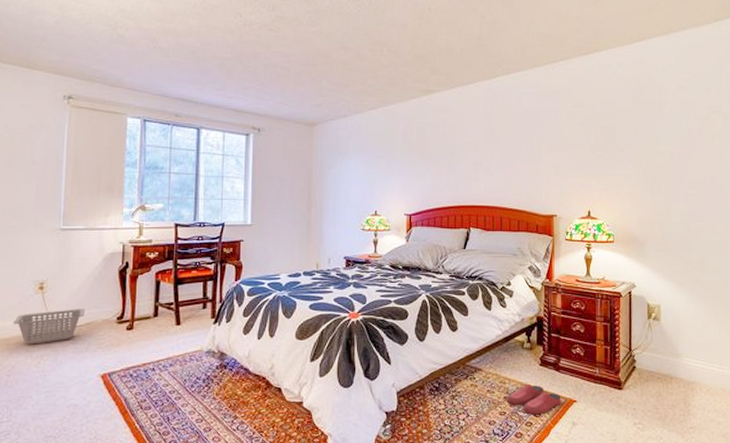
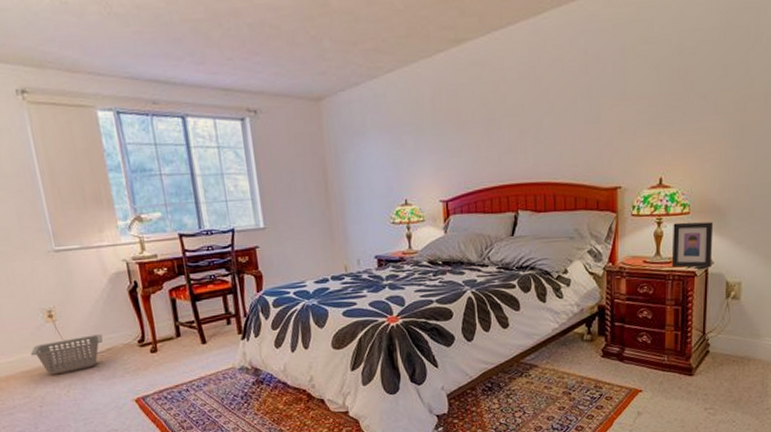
slippers: present [508,383,561,415] -> none [567,376,625,408]
picture frame: none [600,249,634,290] -> present [671,221,714,268]

